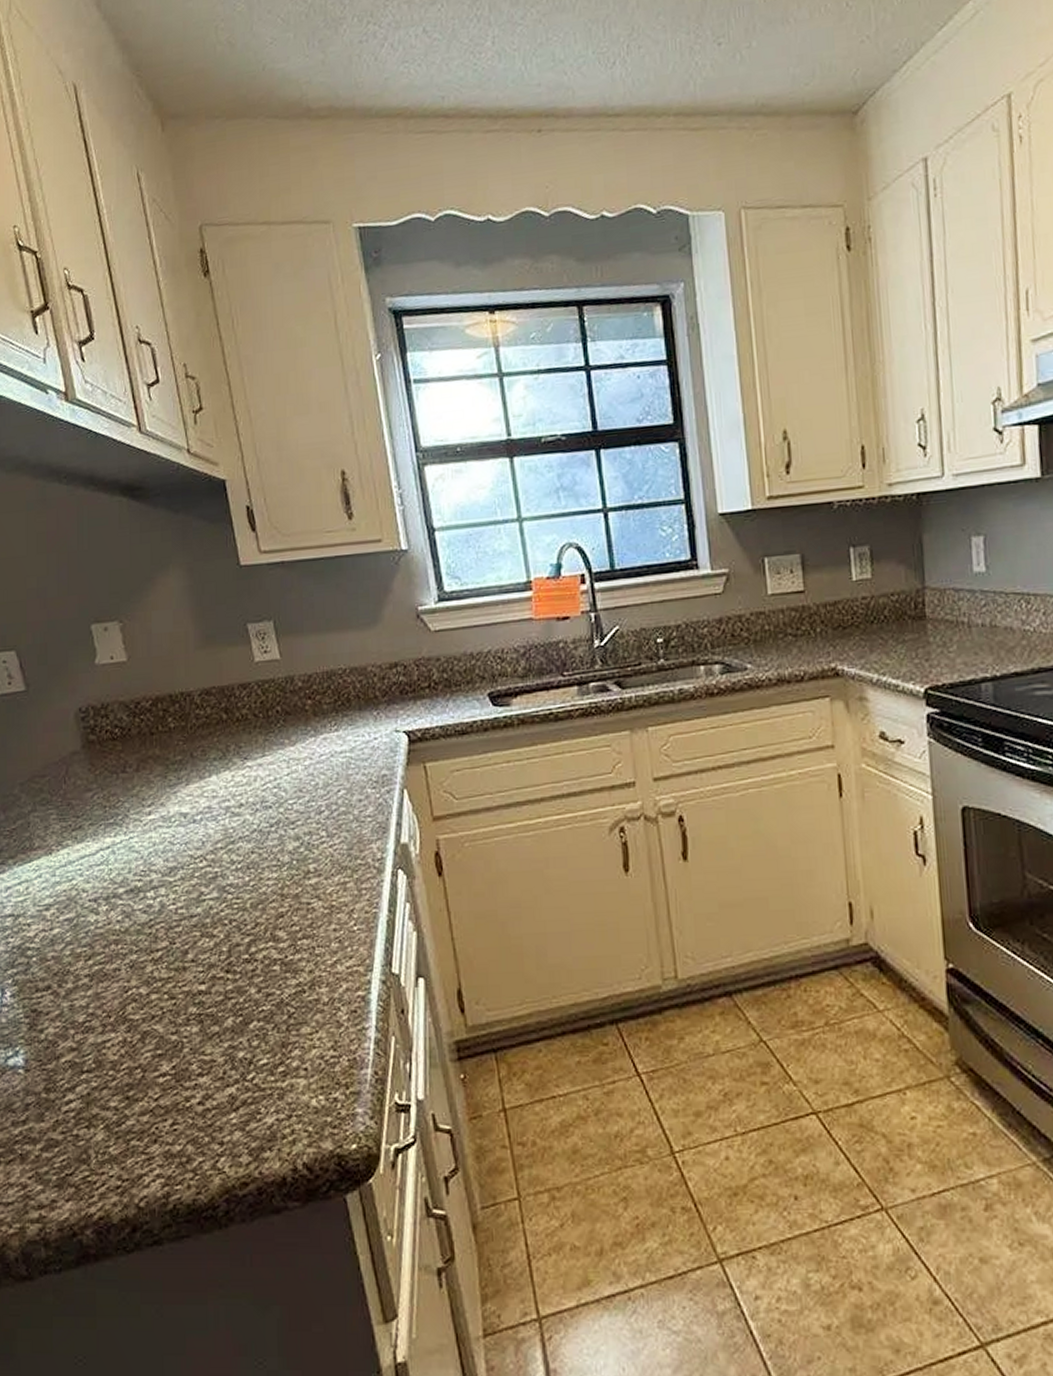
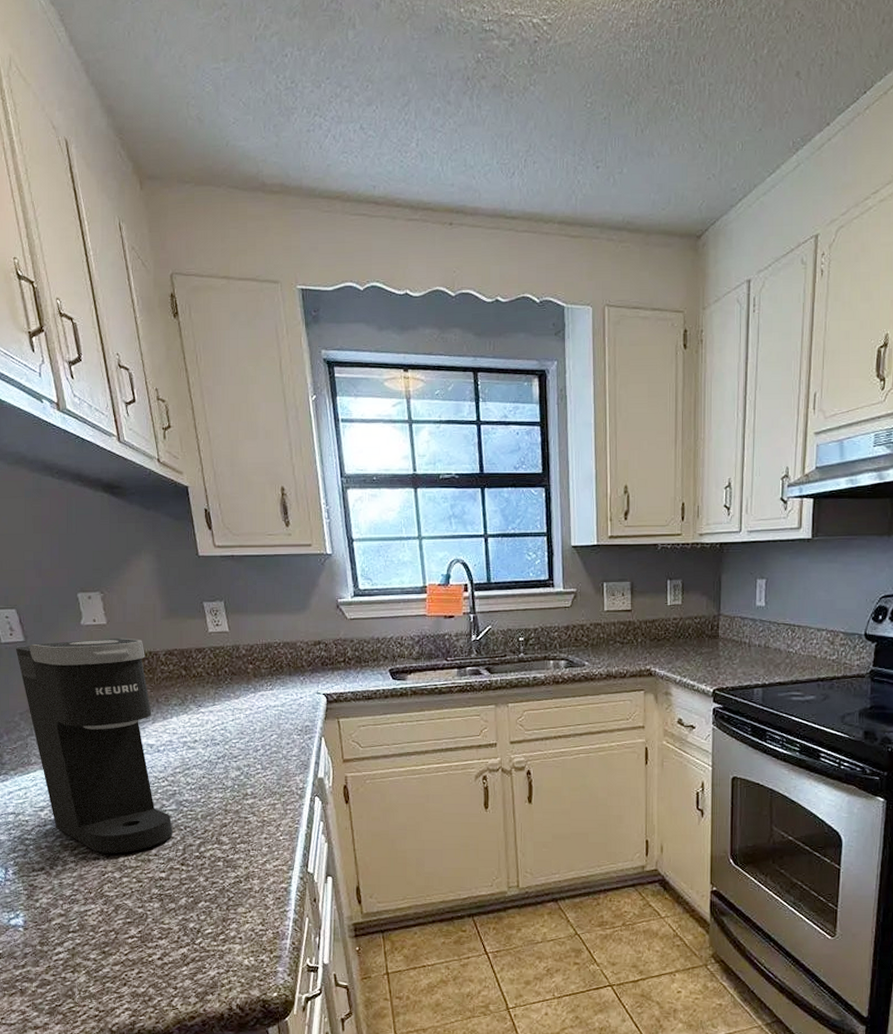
coffee maker: none [16,677,214,963] -> present [16,638,173,854]

